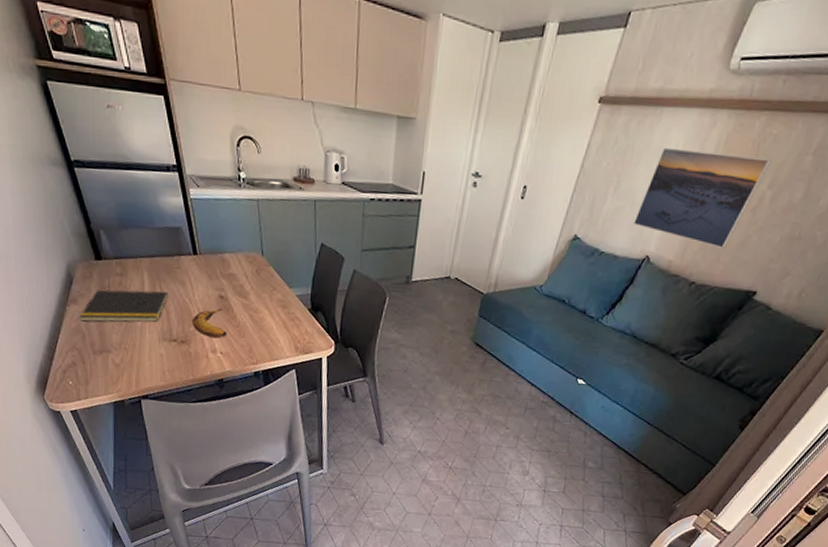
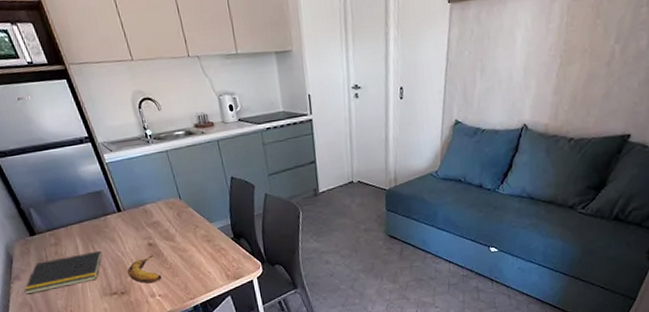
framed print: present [634,147,771,248] -> none [505,18,612,104]

